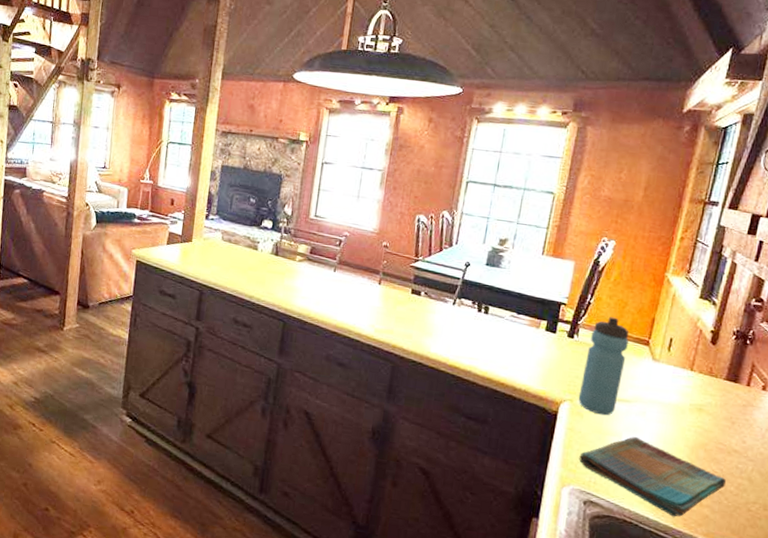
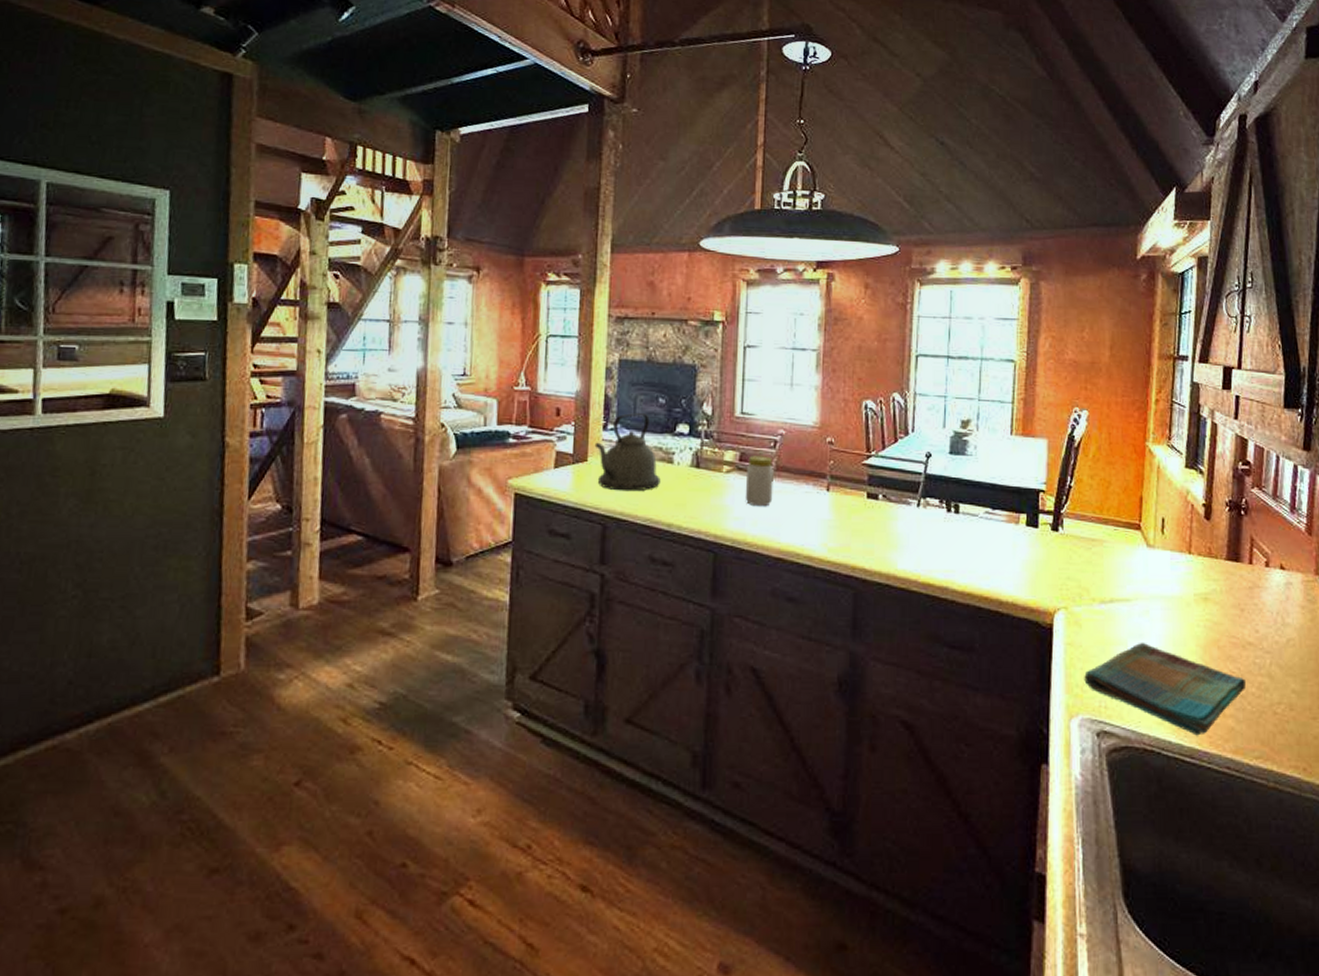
kettle: none [198,208,247,269] -> present [594,413,661,492]
jar: none [311,250,337,291] -> present [745,456,774,507]
water bottle: present [578,317,630,416] -> none [1073,500,1119,621]

